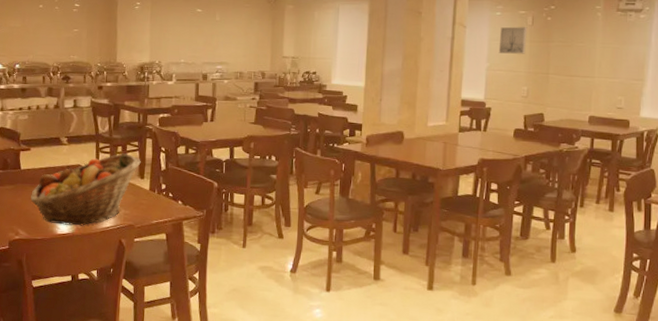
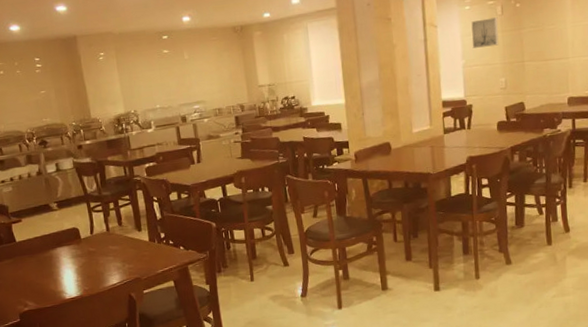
fruit basket: present [30,153,141,226] -> none [31,209,136,290]

